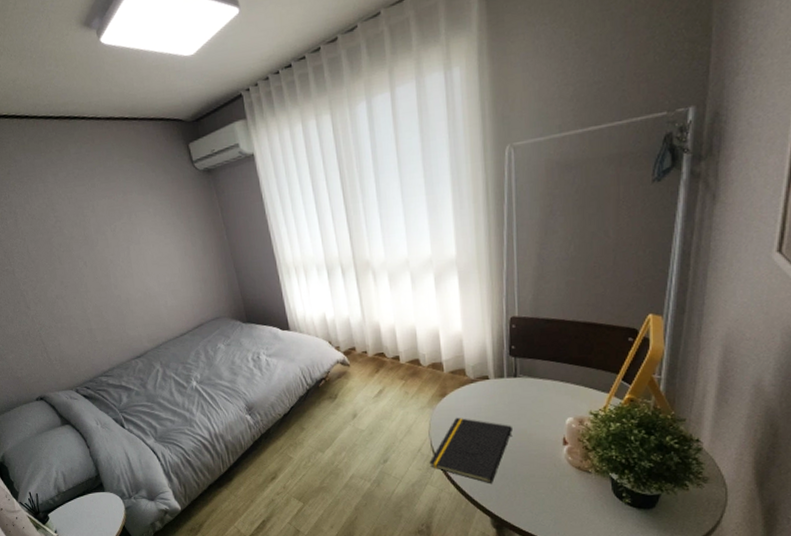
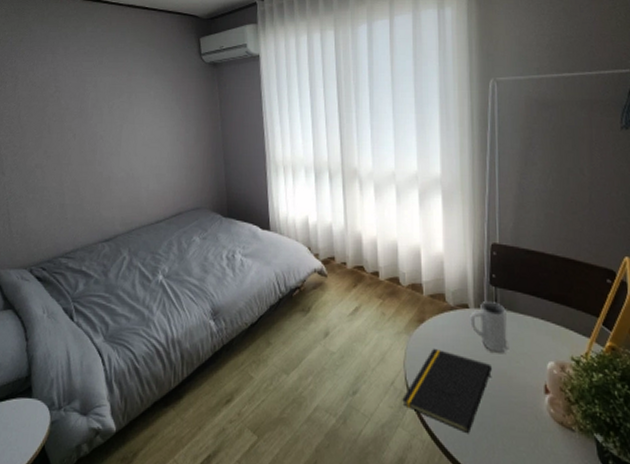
mug: none [490,371,527,415] -> present [470,302,508,353]

